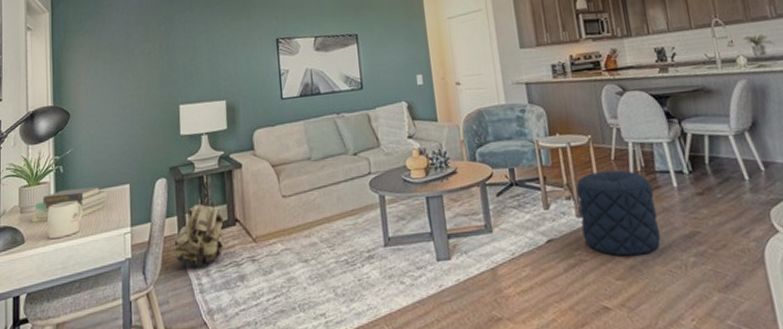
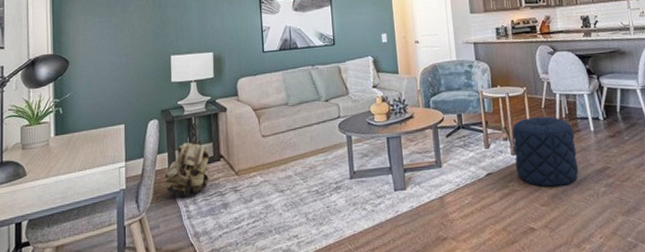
books: present [32,186,107,223] -> none [33,125,104,158]
mug: present [46,201,83,240] -> none [47,139,81,173]

